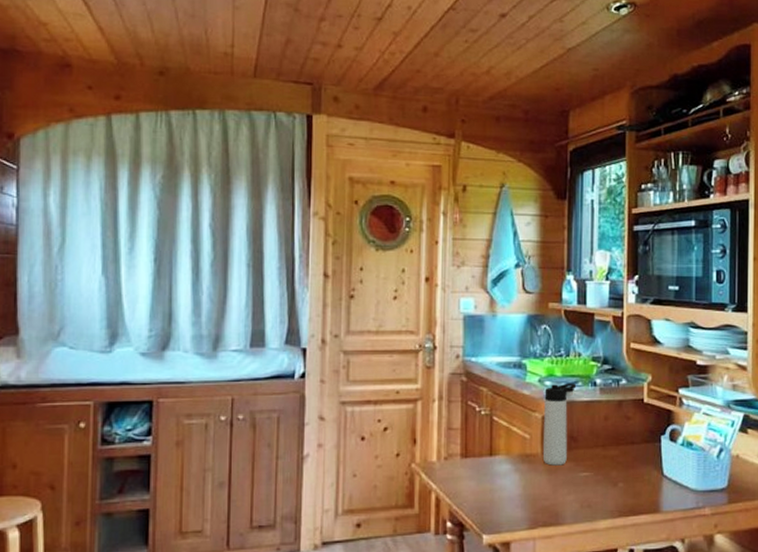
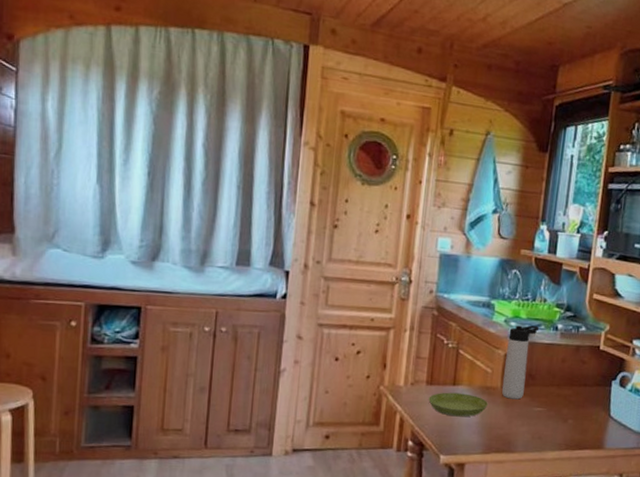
saucer: none [465,464,529,491] -> present [428,392,488,417]

